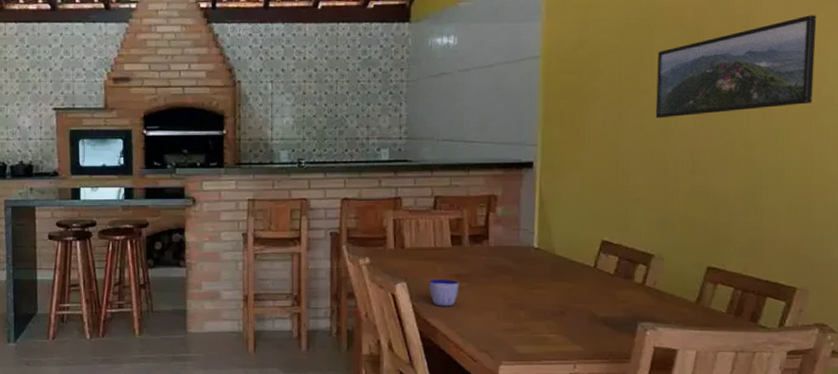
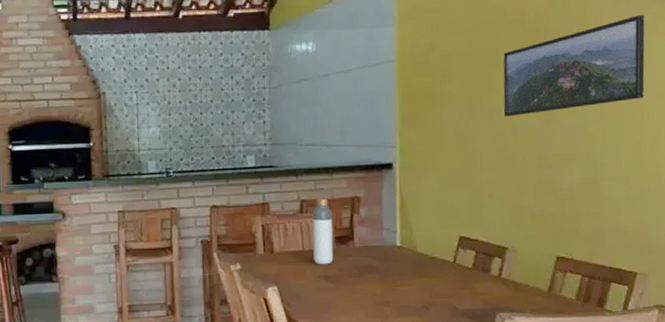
cup: present [429,280,459,306] -> none [299,281,328,308]
bottle: none [445,195,468,263] -> present [312,198,334,265]

